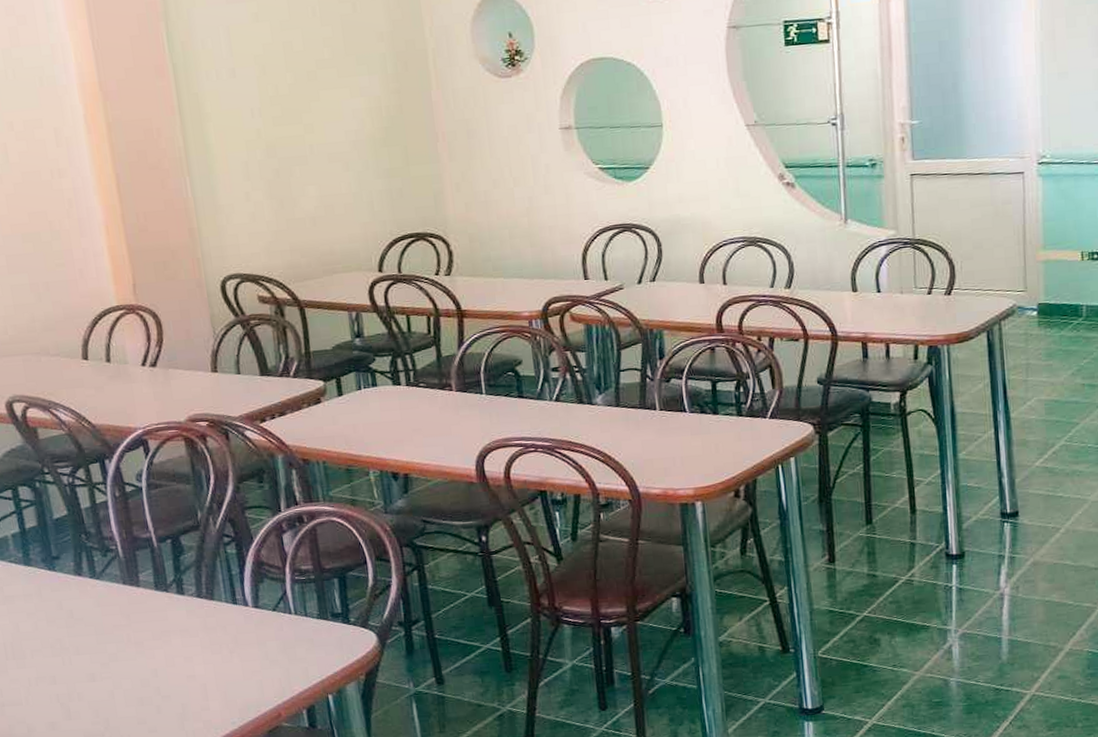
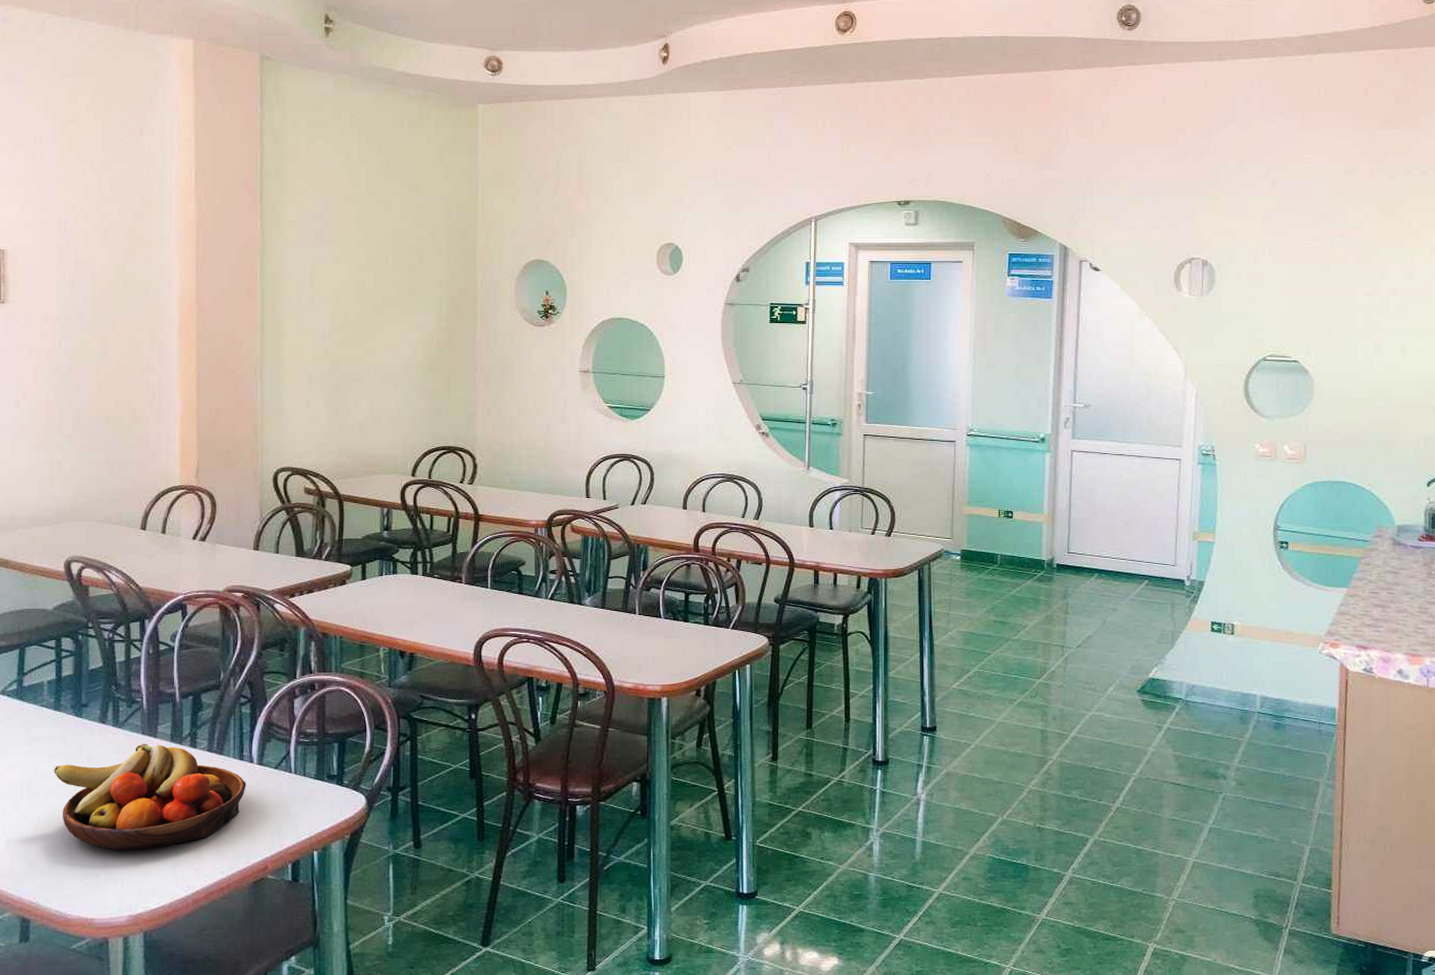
fruit bowl: none [36,593,245,708] -> present [54,743,246,851]

